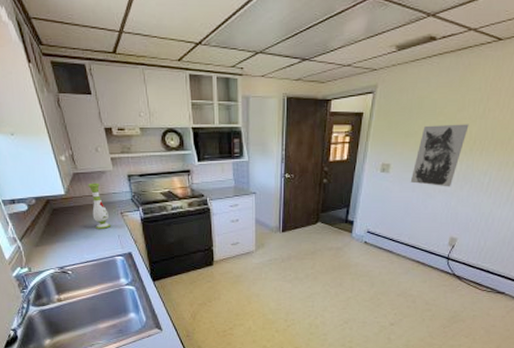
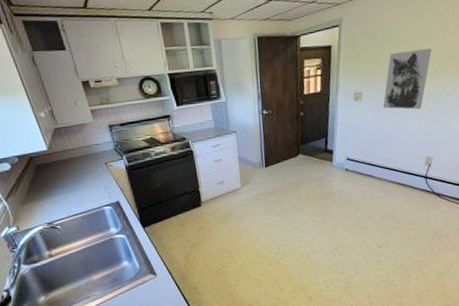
vase: present [88,182,112,230] -> none [70,135,97,182]

